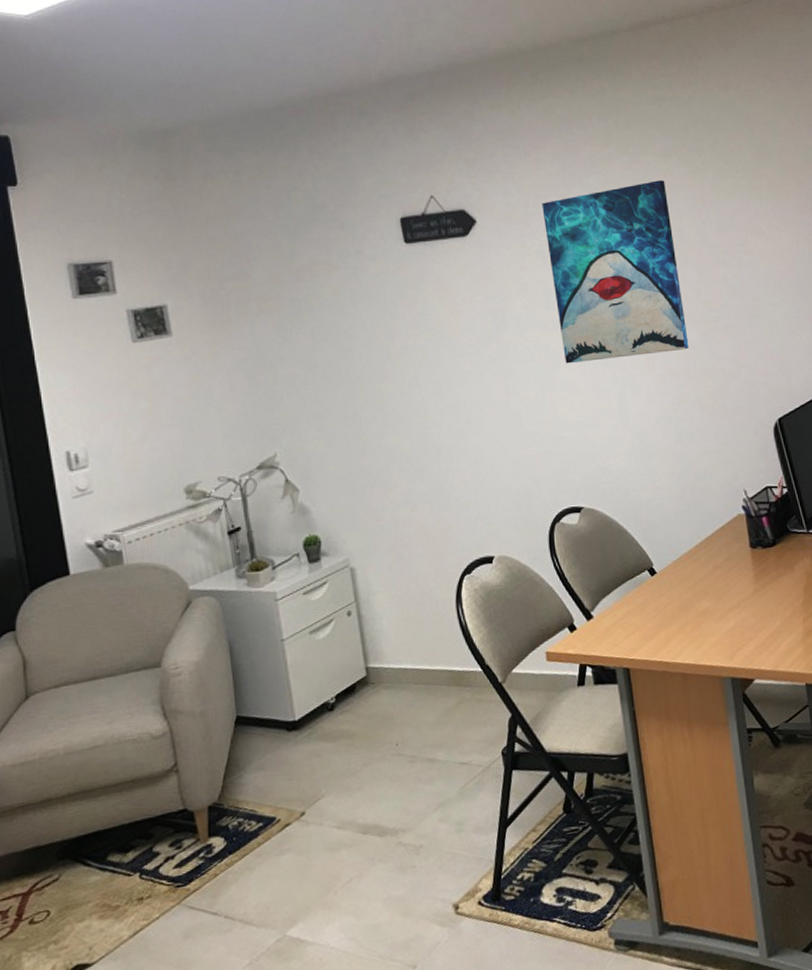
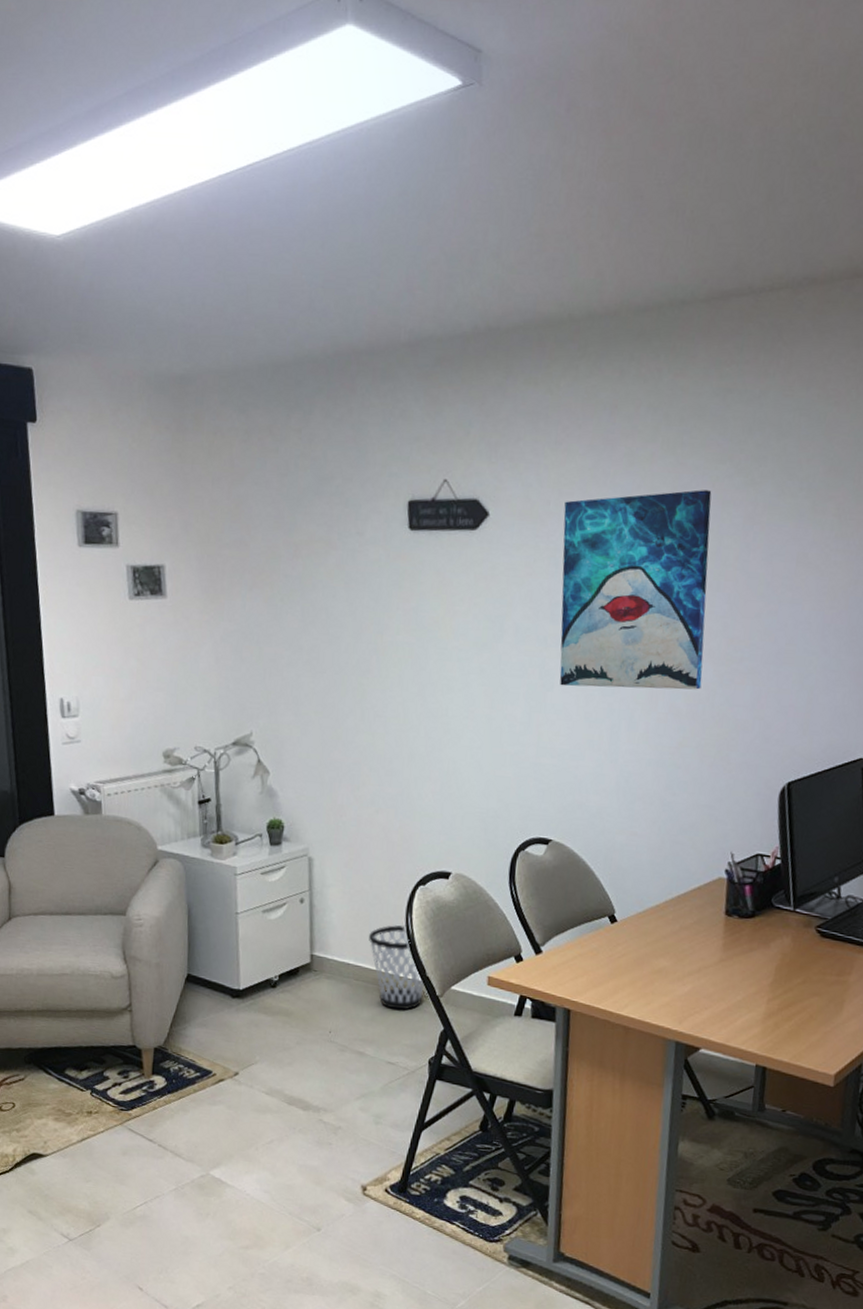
wastebasket: none [423,617,486,706] -> present [369,925,424,1010]

